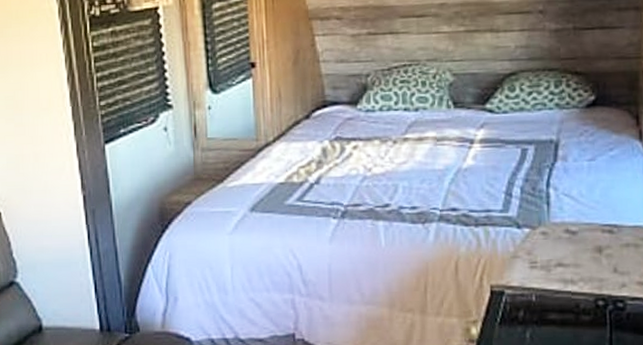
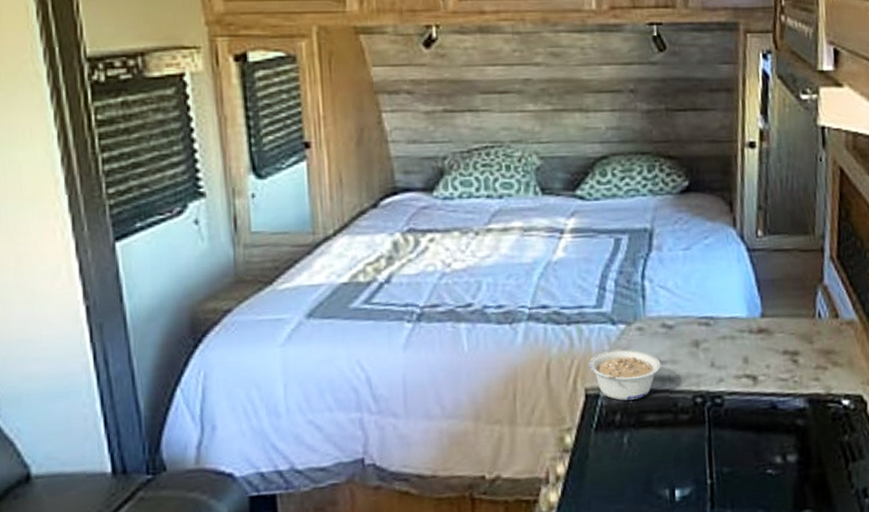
legume: none [494,251,564,299] -> present [588,349,661,401]

